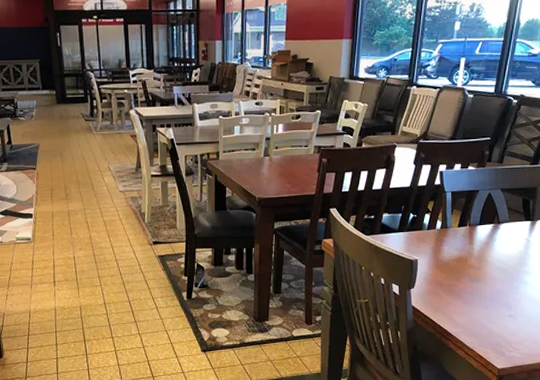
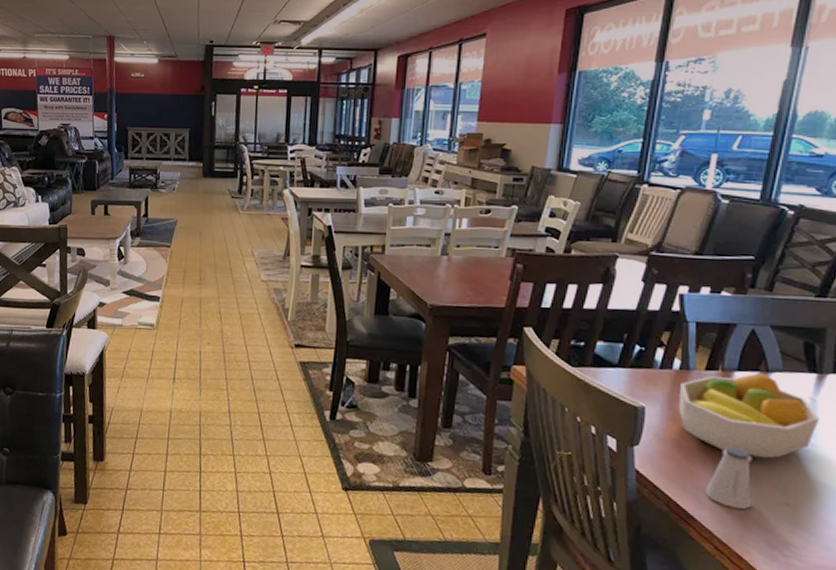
fruit bowl: none [441,225,532,287] -> present [679,373,820,459]
saltshaker: none [459,280,489,324] -> present [705,446,752,509]

